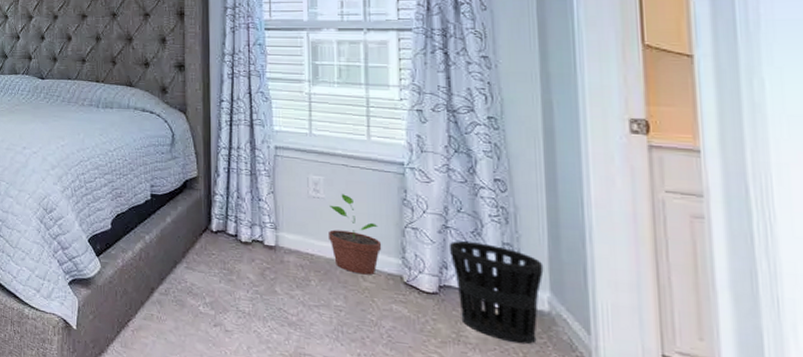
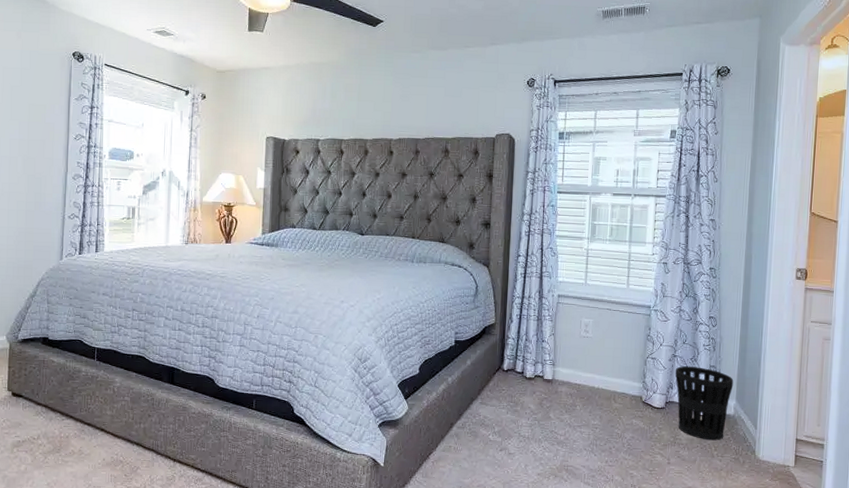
potted plant: present [329,194,382,275] -> none [593,333,630,398]

